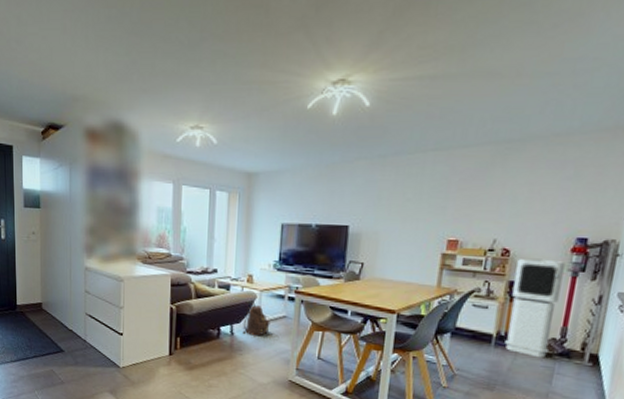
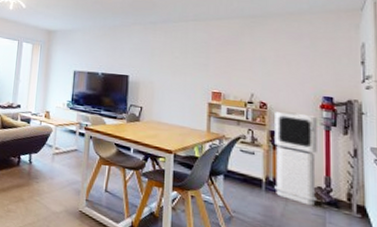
backpack: present [242,302,270,336] -> none [39,135,64,166]

